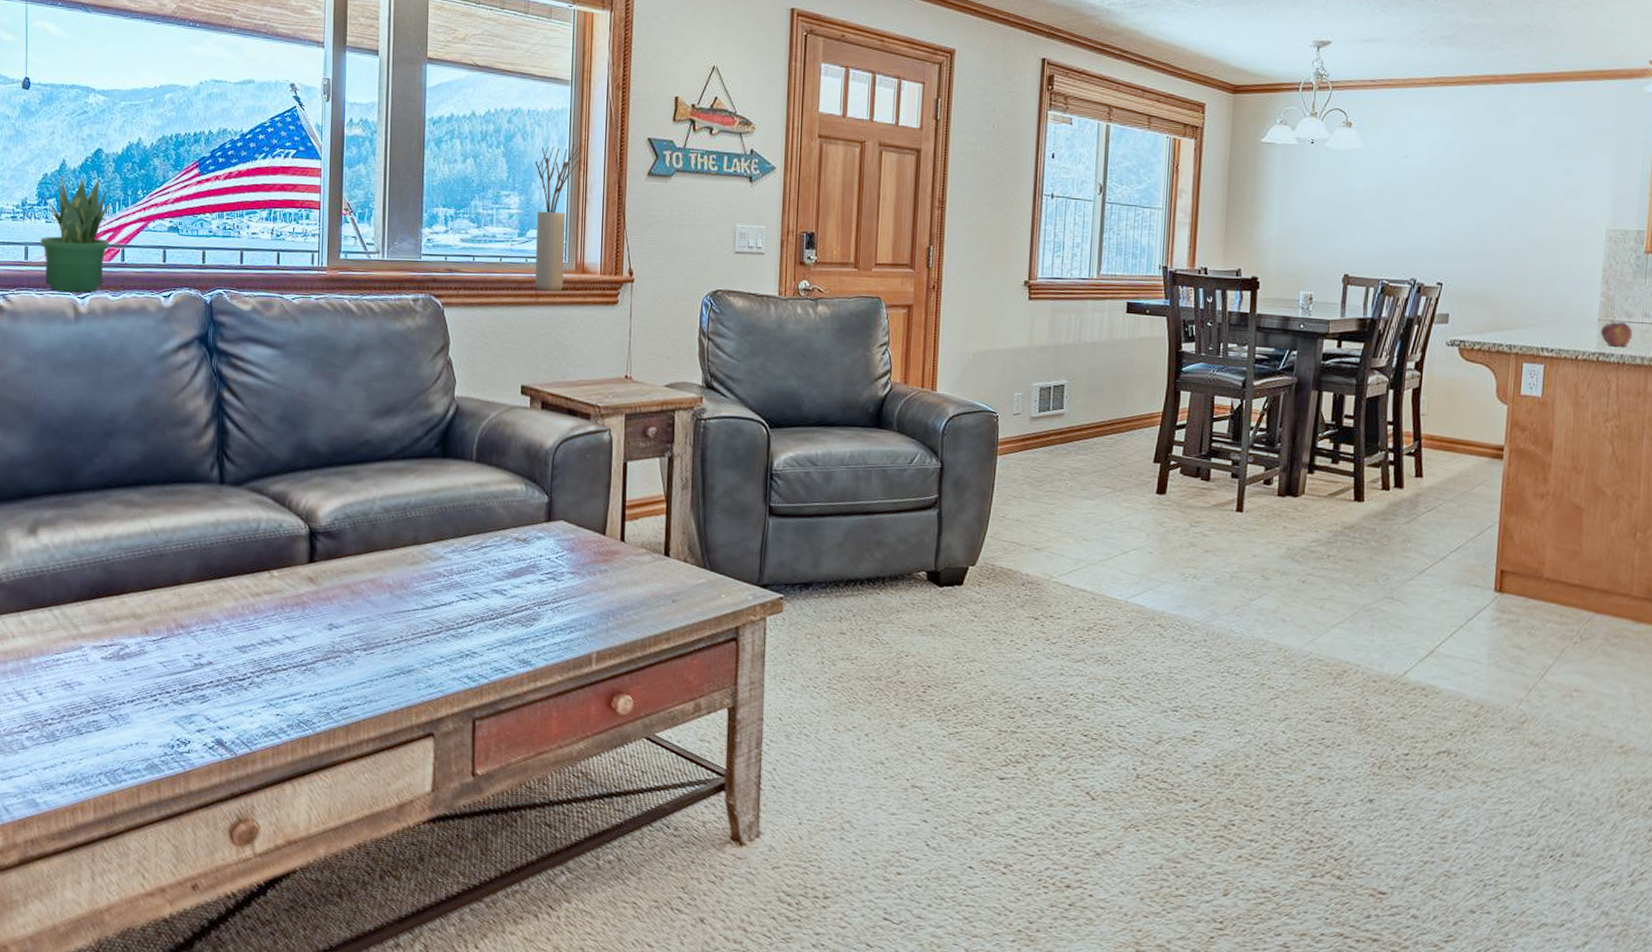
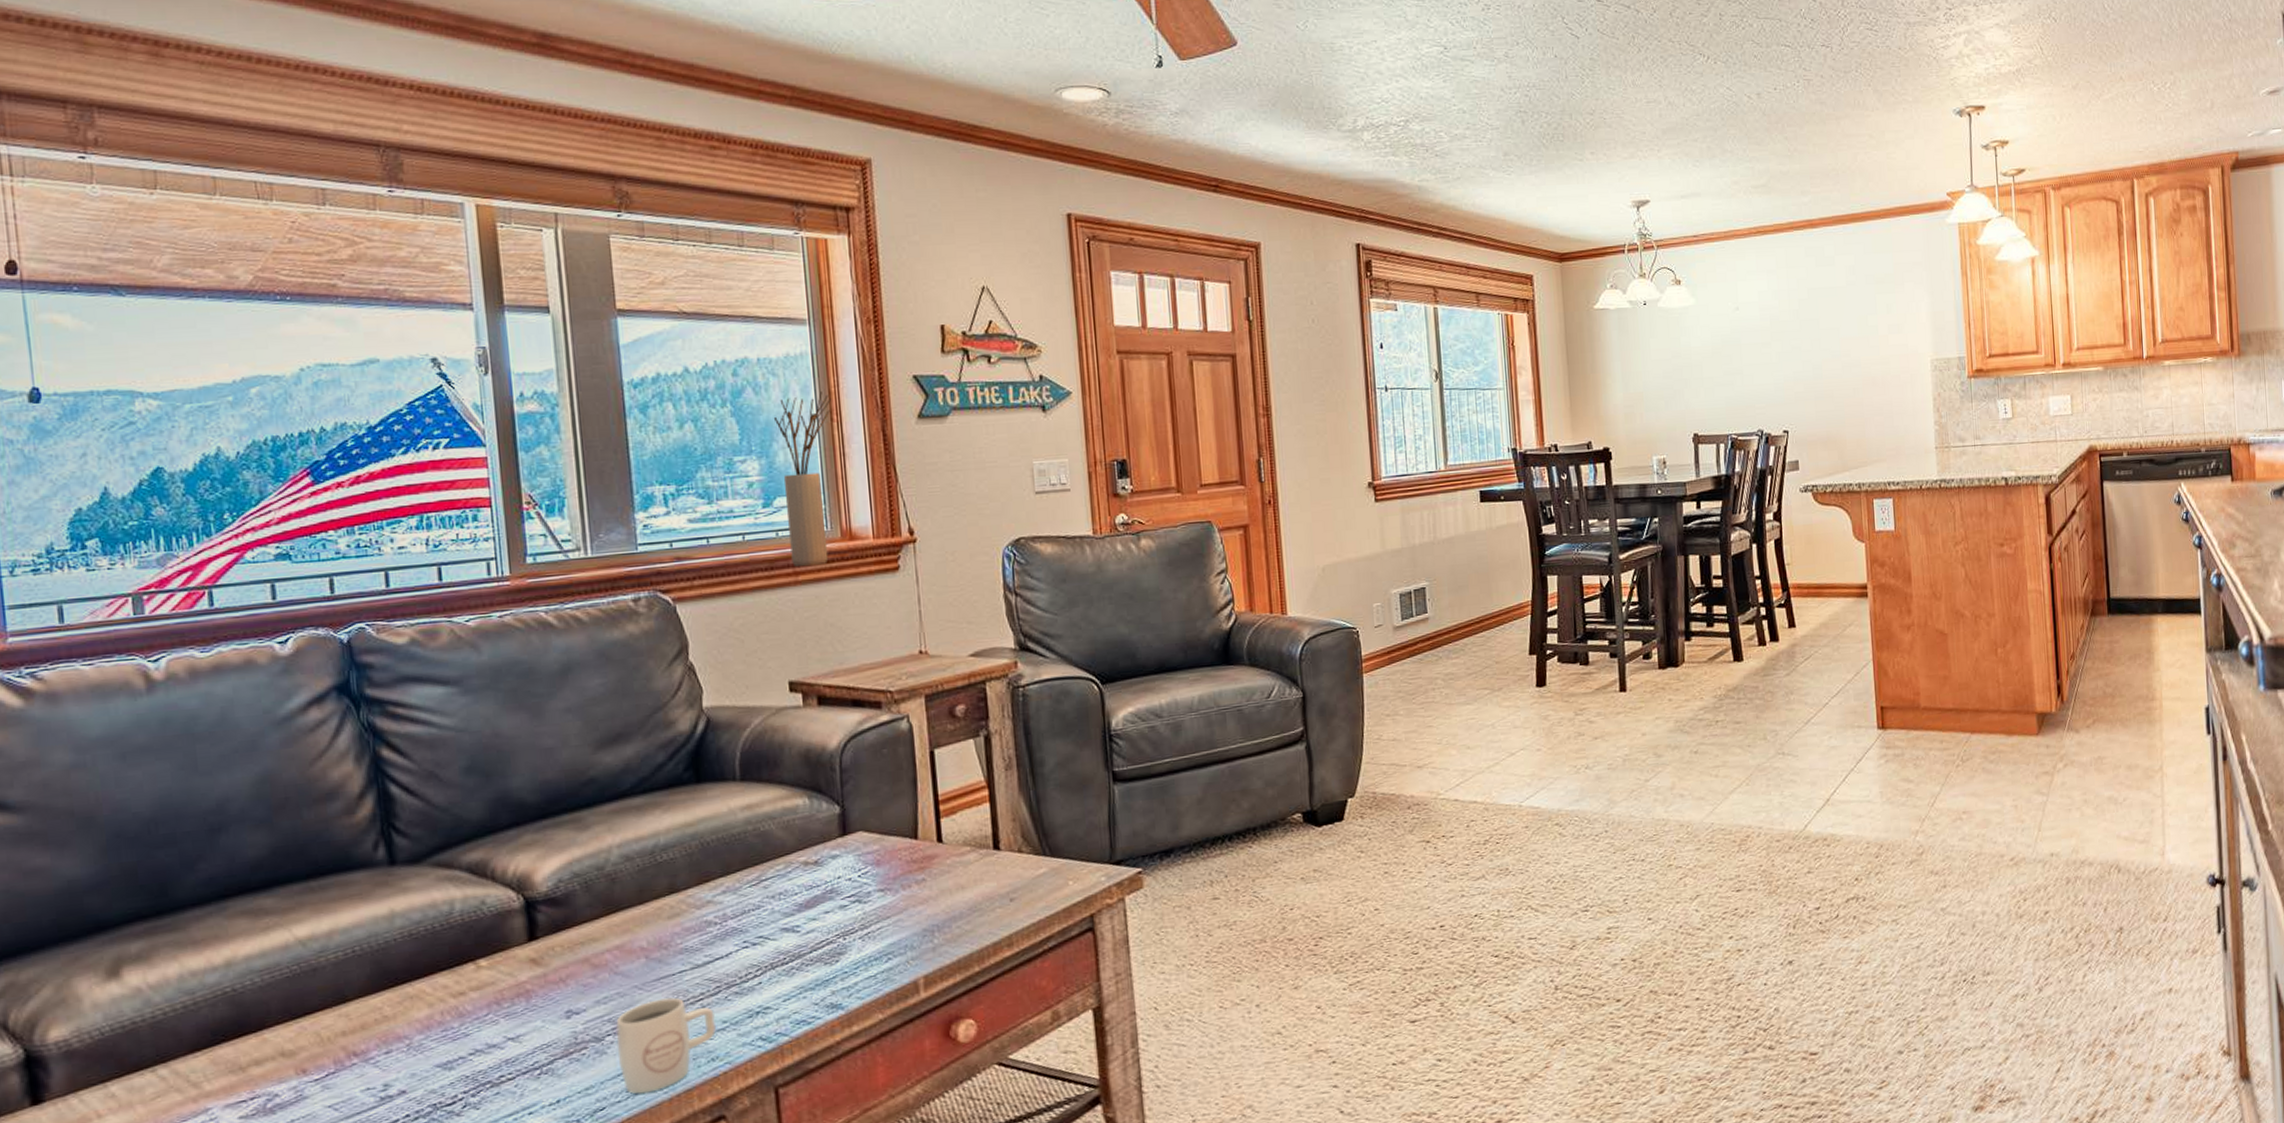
planter: present [40,174,114,293] -> none [79,506,189,658]
mug: none [361,628,435,703] -> present [616,997,716,1094]
fruit: present [1601,321,1633,348] -> none [1939,446,1968,473]

